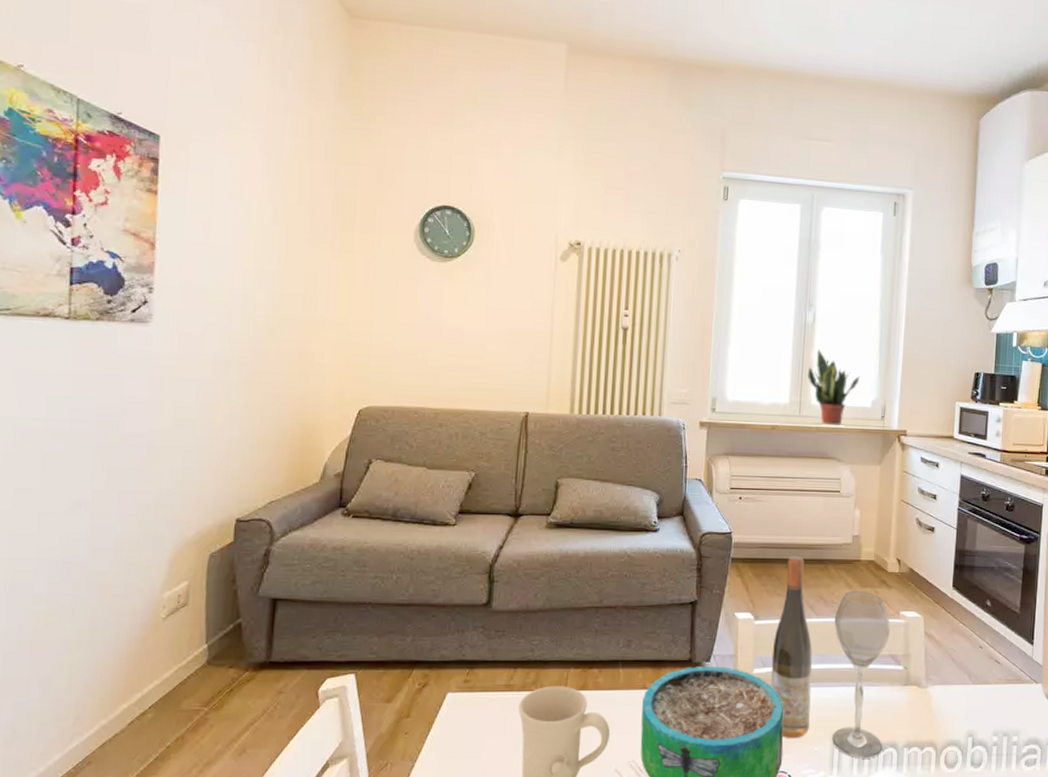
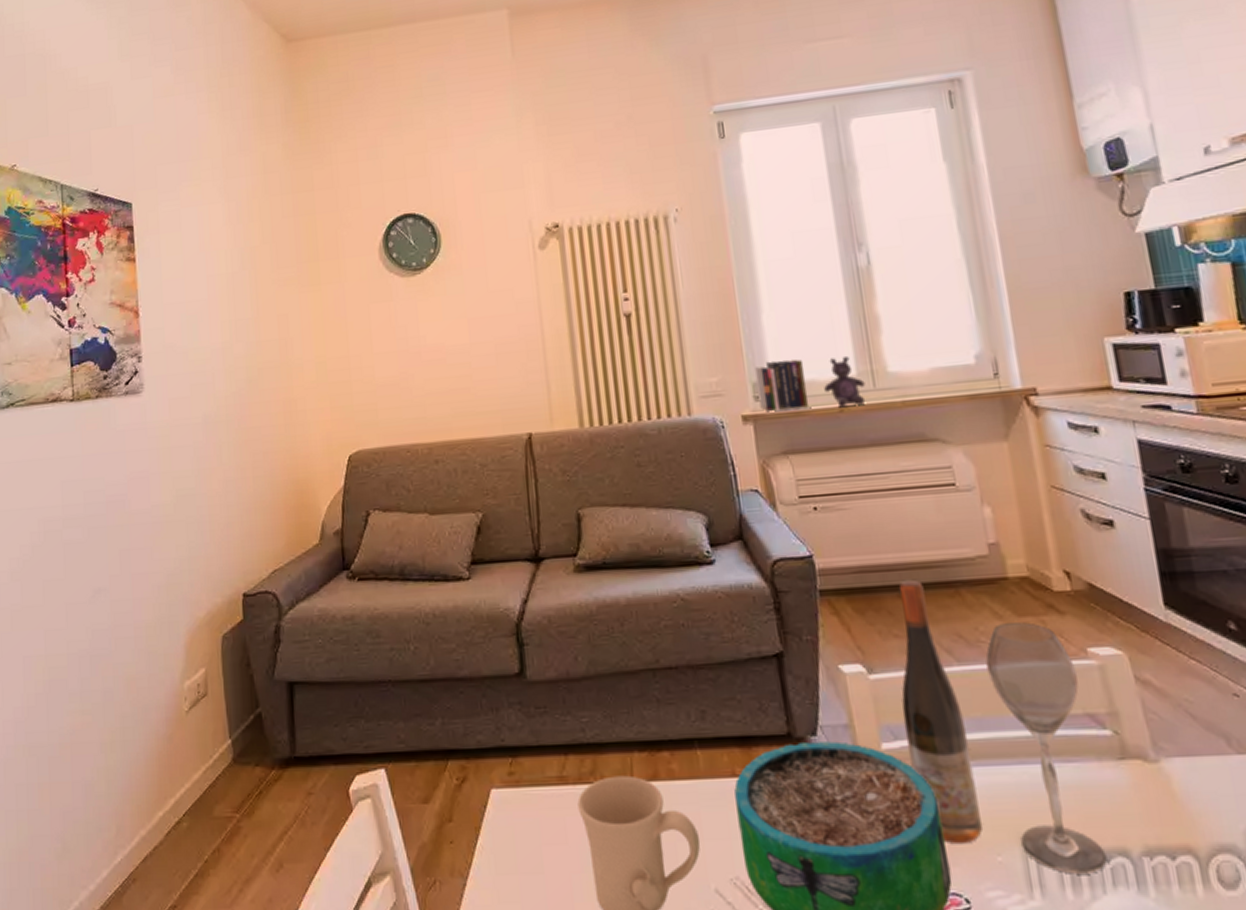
books: none [715,383,753,422] -> present [755,359,809,411]
stuffed animal: none [764,388,794,427] -> present [824,357,866,408]
potted plant: present [808,349,860,425] -> none [874,298,951,397]

